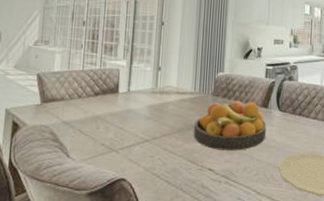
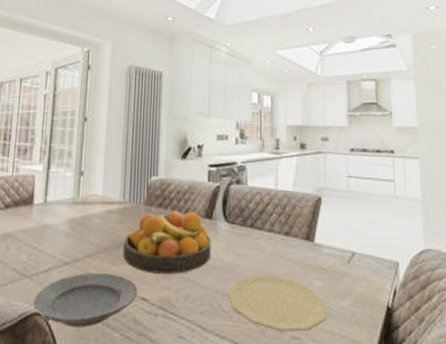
plate: none [120,149,205,190] -> present [33,273,138,327]

